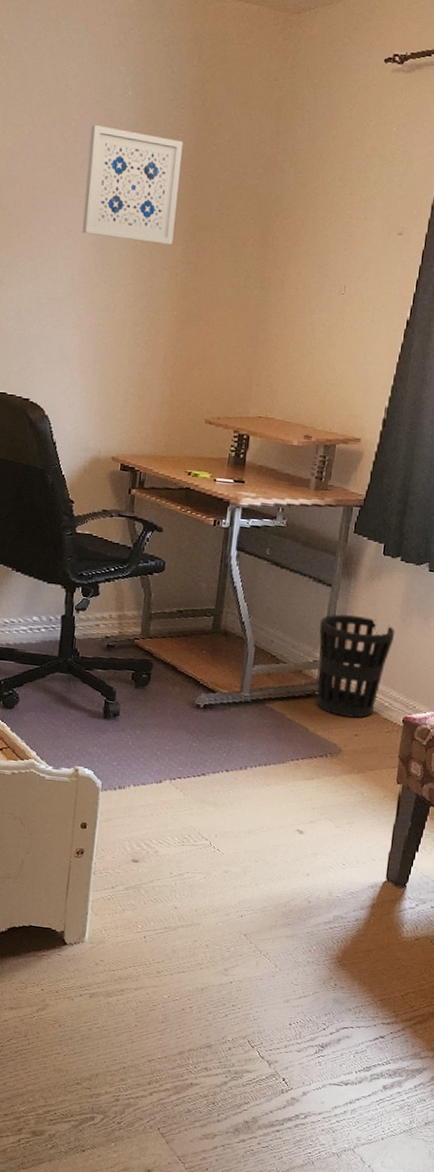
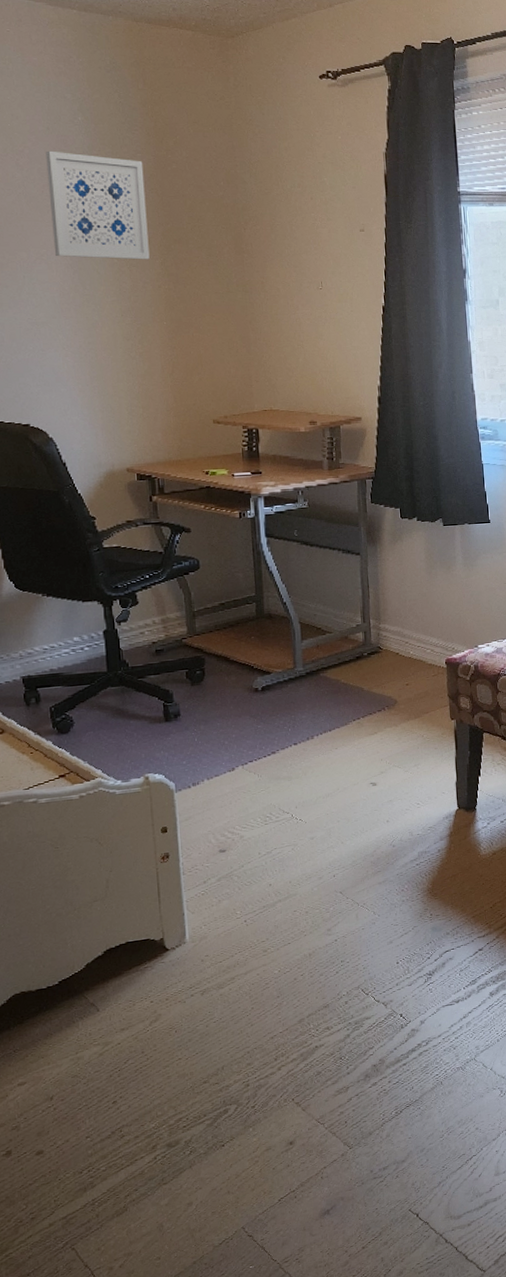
wastebasket: present [316,614,395,718] -> none [355,576,425,671]

